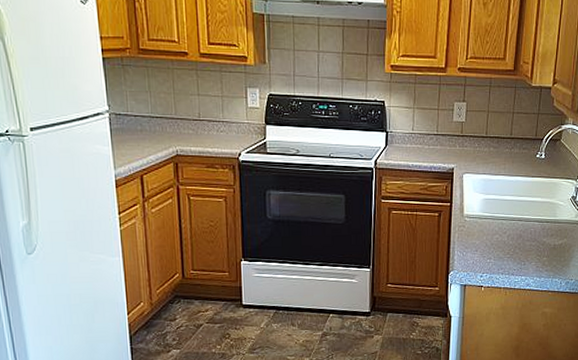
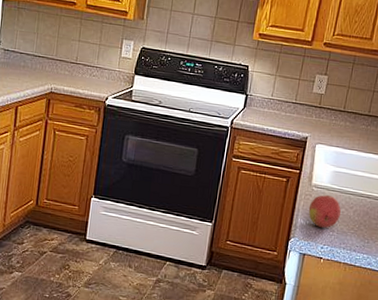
fruit: none [464,224,496,257] -> present [308,195,341,228]

